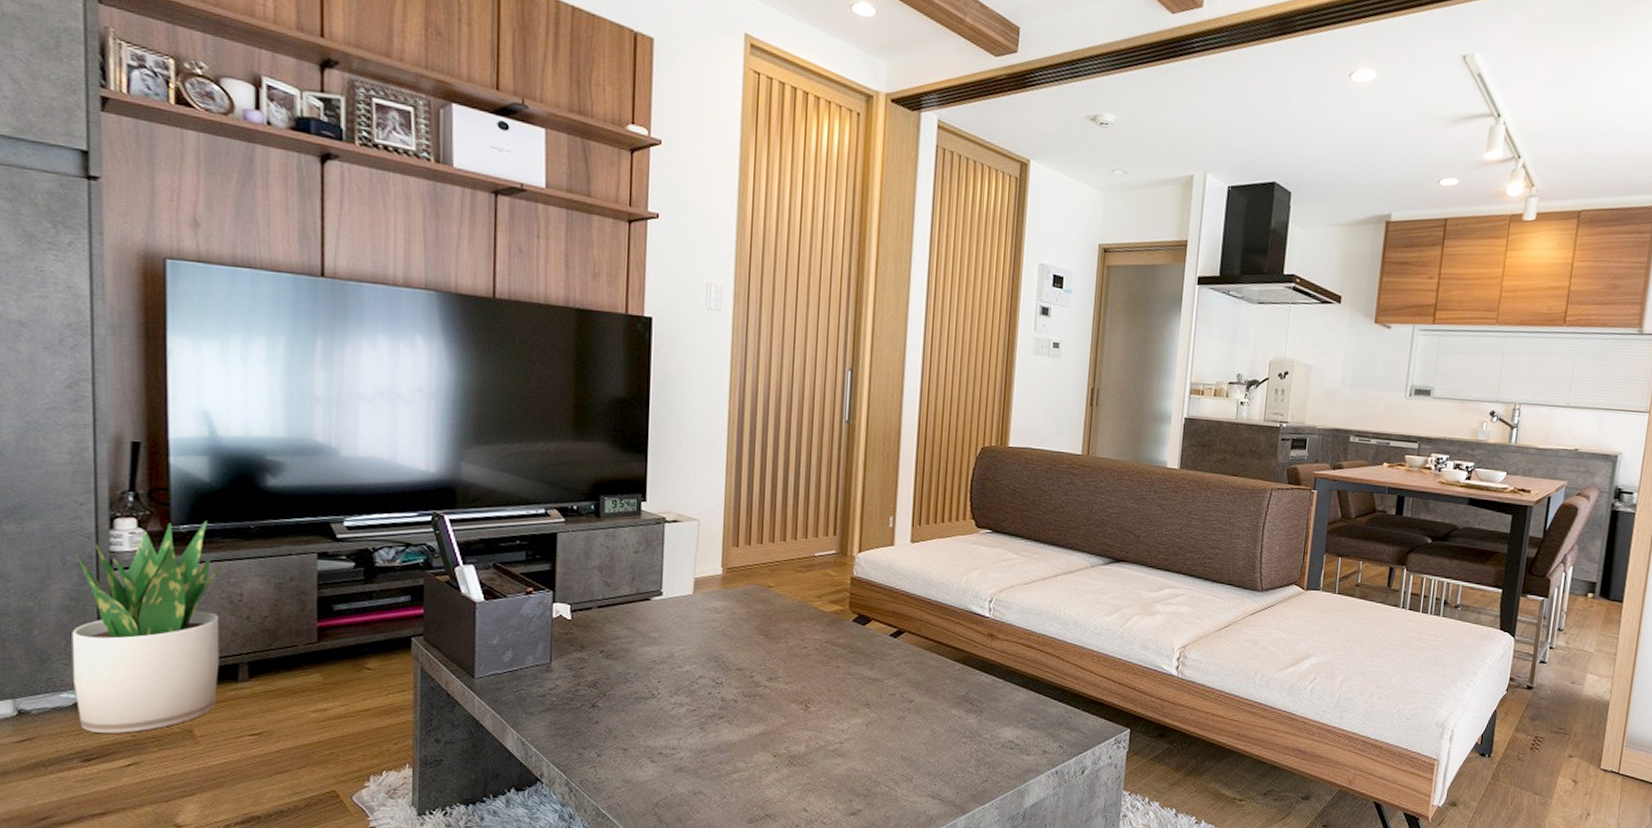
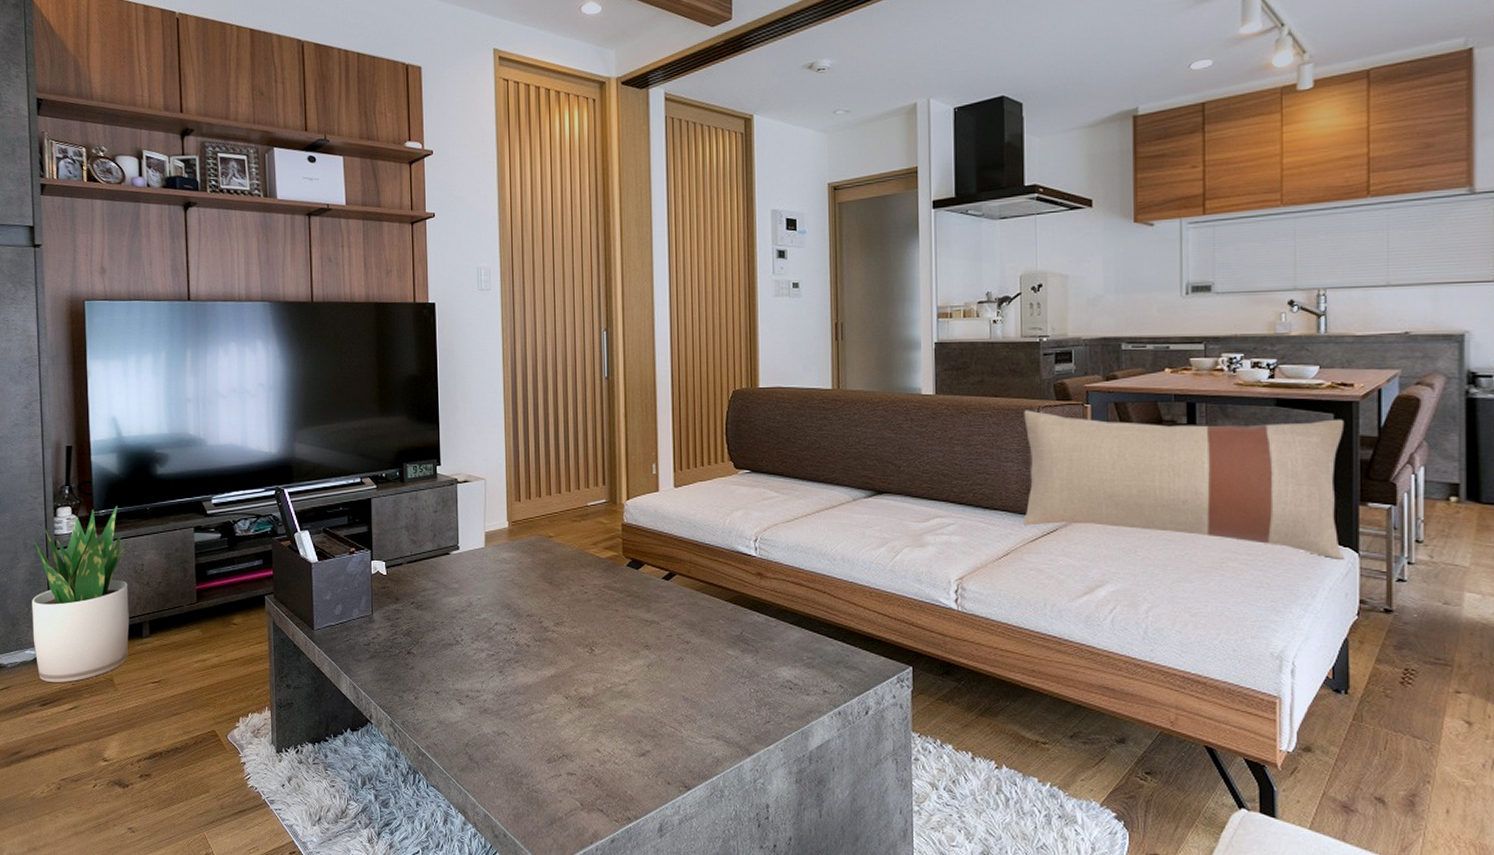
pillow: none [1245,491,1519,642] -> present [1023,410,1345,559]

